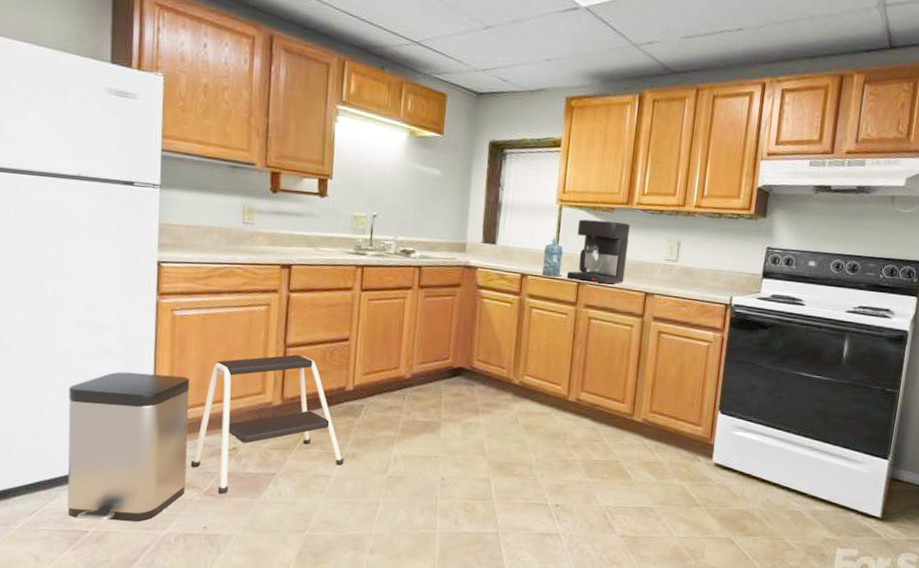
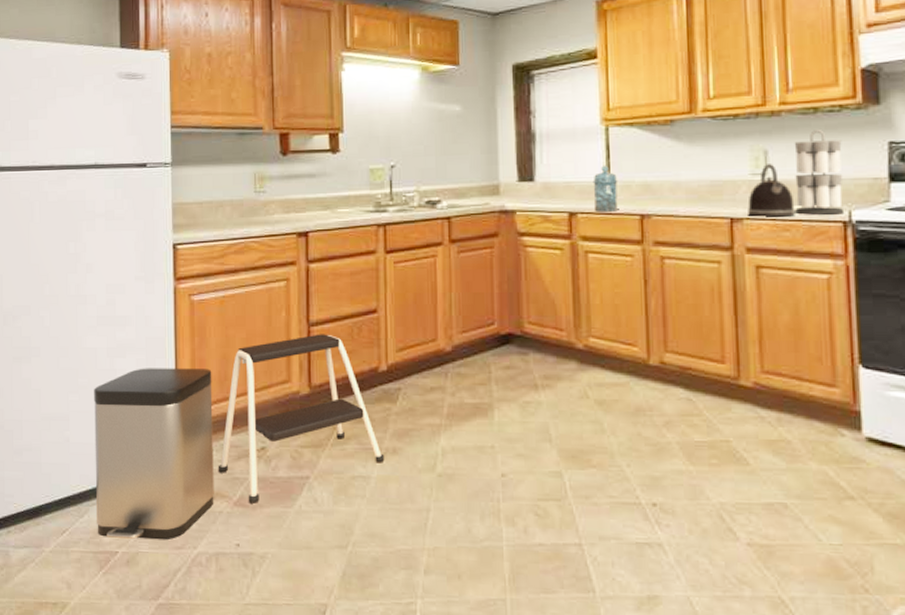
coffee maker: present [566,219,630,285] -> none [625,135,700,215]
kettle: none [658,253,694,297] -> present [747,164,795,218]
spice rack: none [693,231,735,299] -> present [794,130,845,215]

